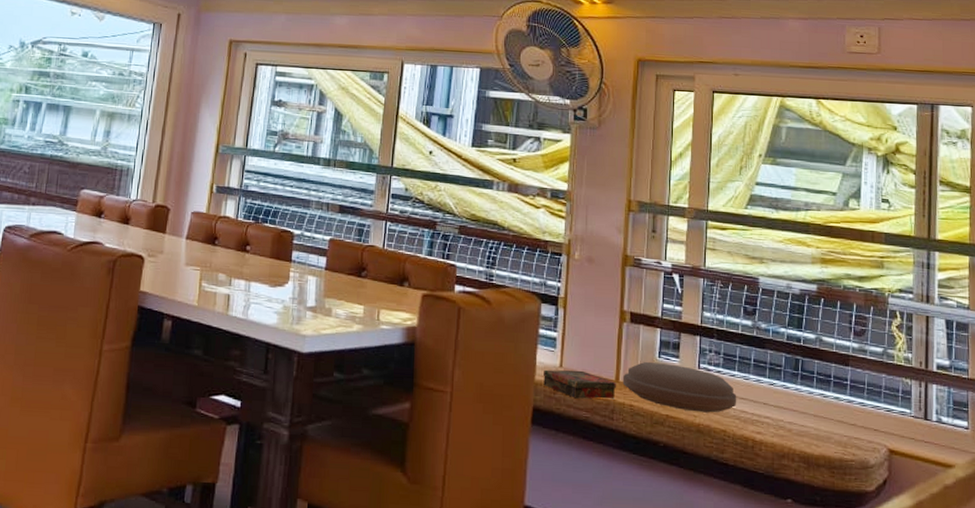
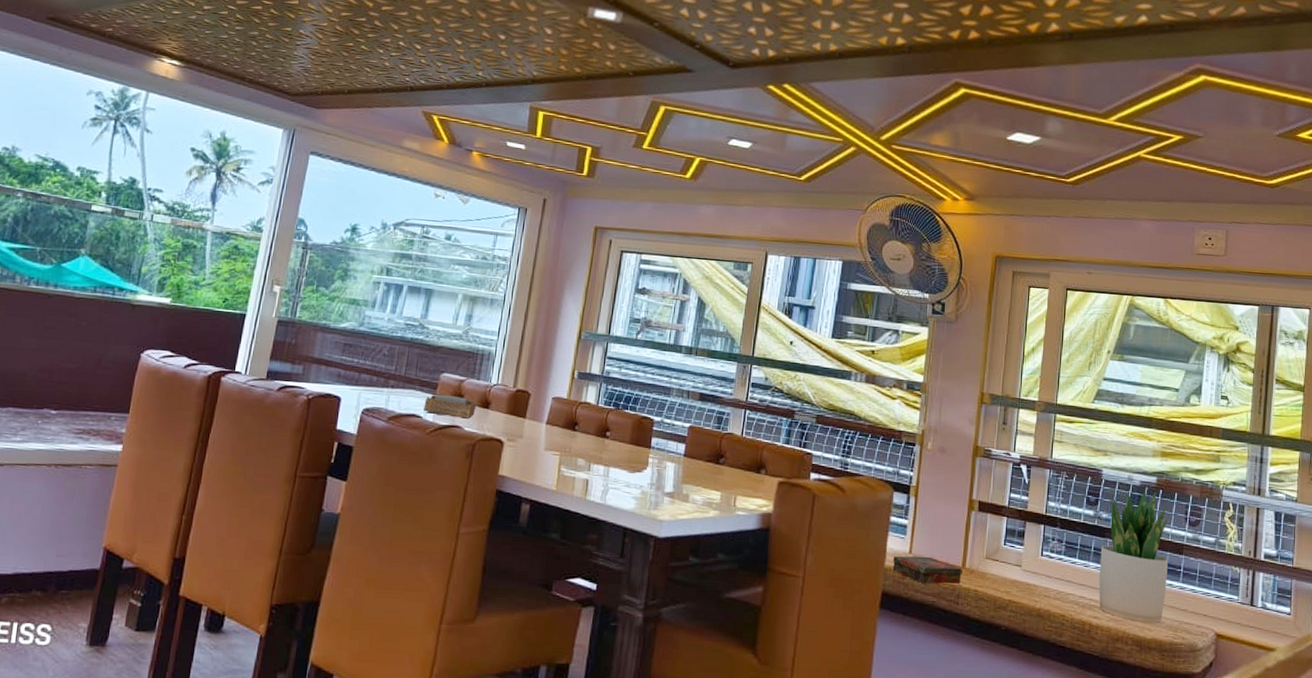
napkin holder: none [64,211,117,235] -> present [423,394,477,419]
seat cushion: present [622,362,737,413] -> none [968,549,1077,599]
planter: none [761,299,833,439] -> present [1099,490,1169,624]

